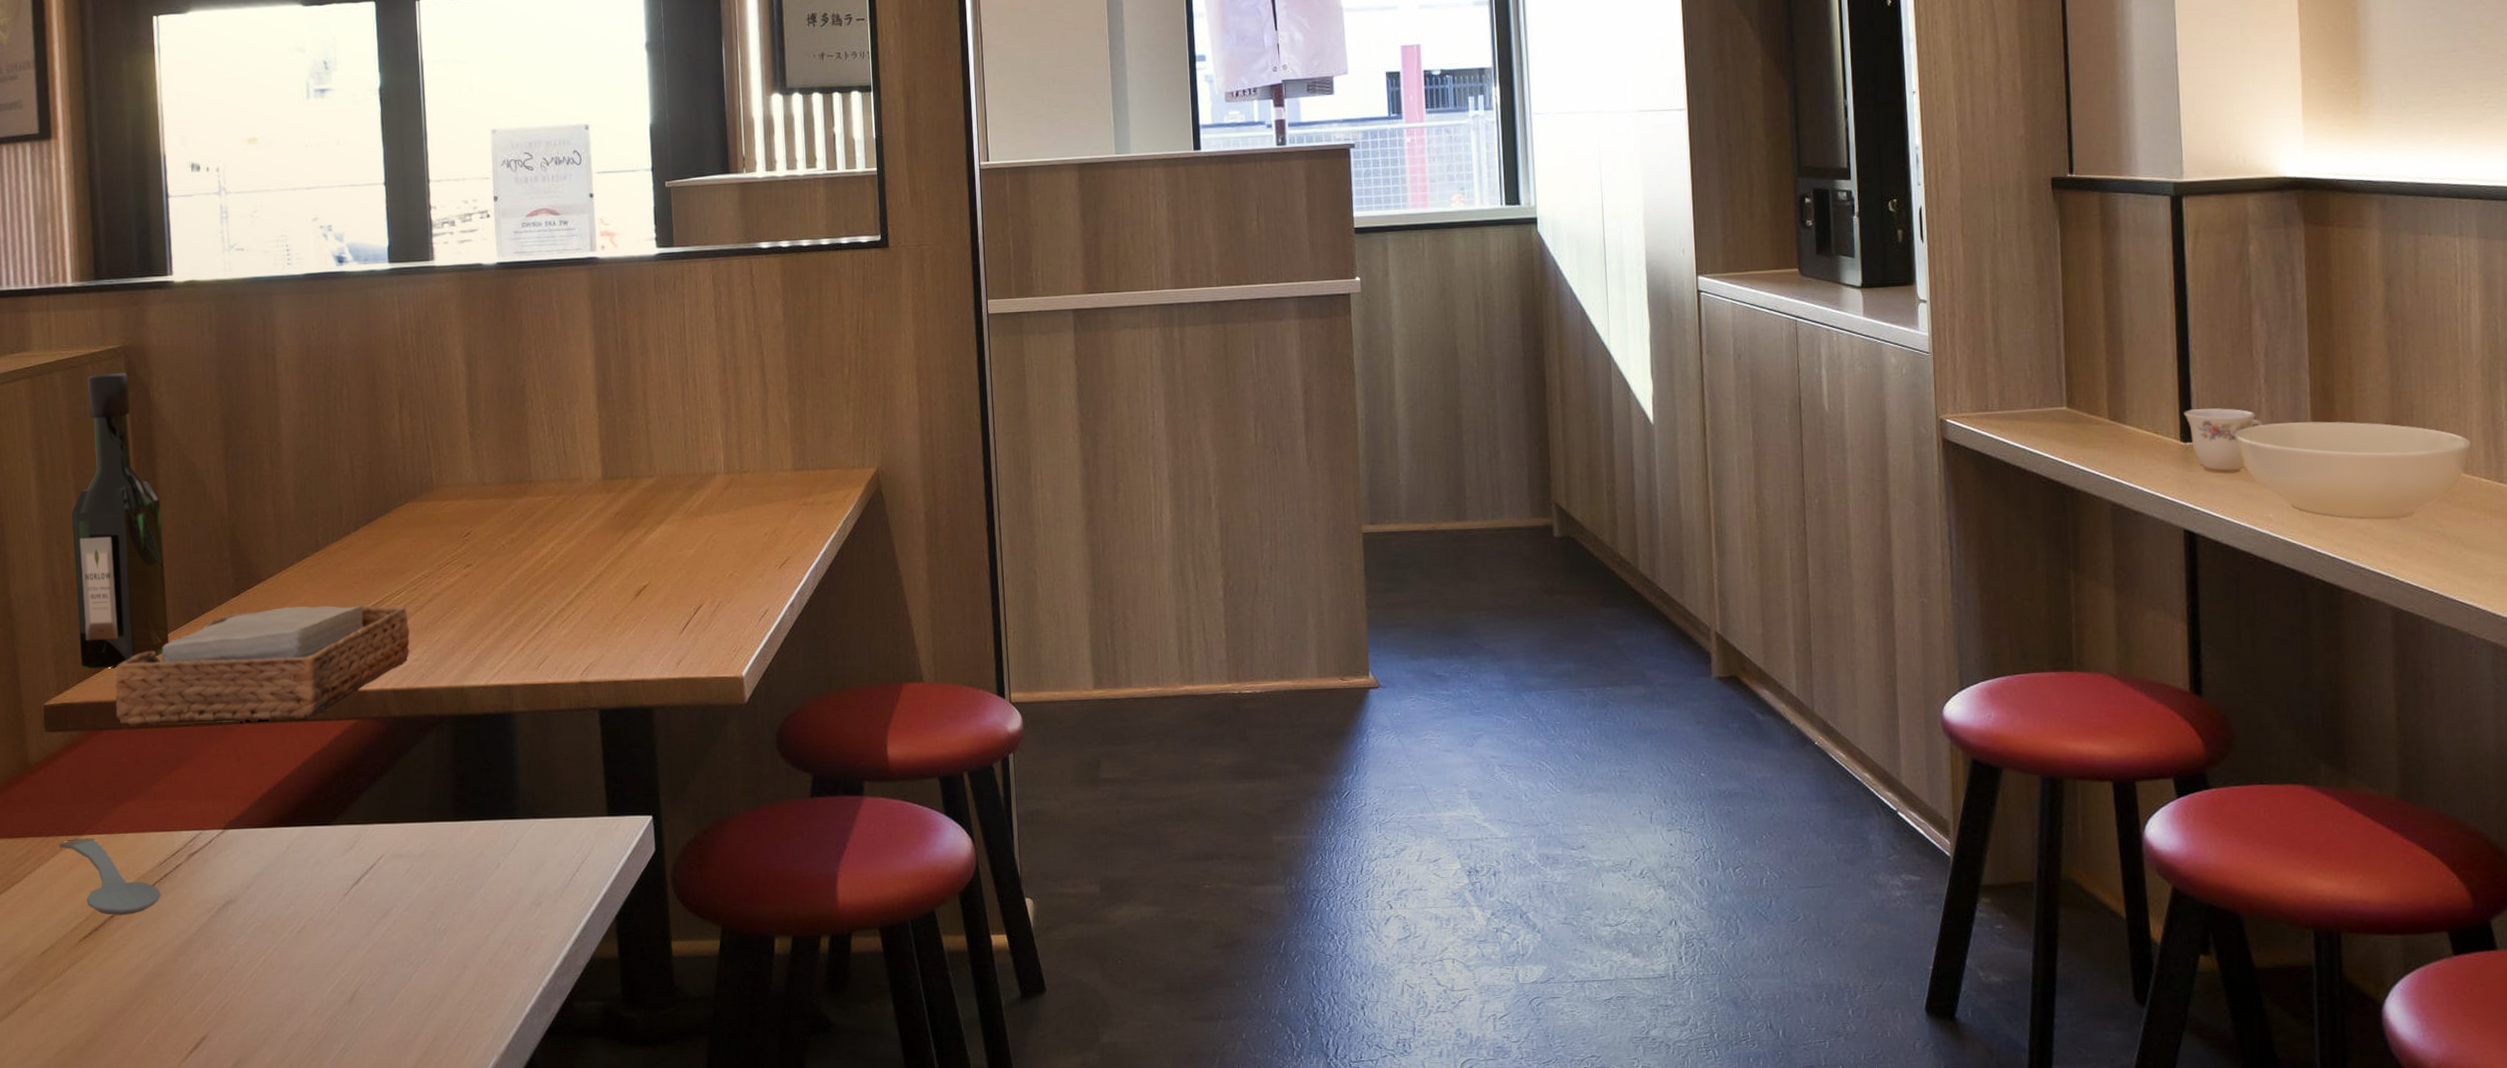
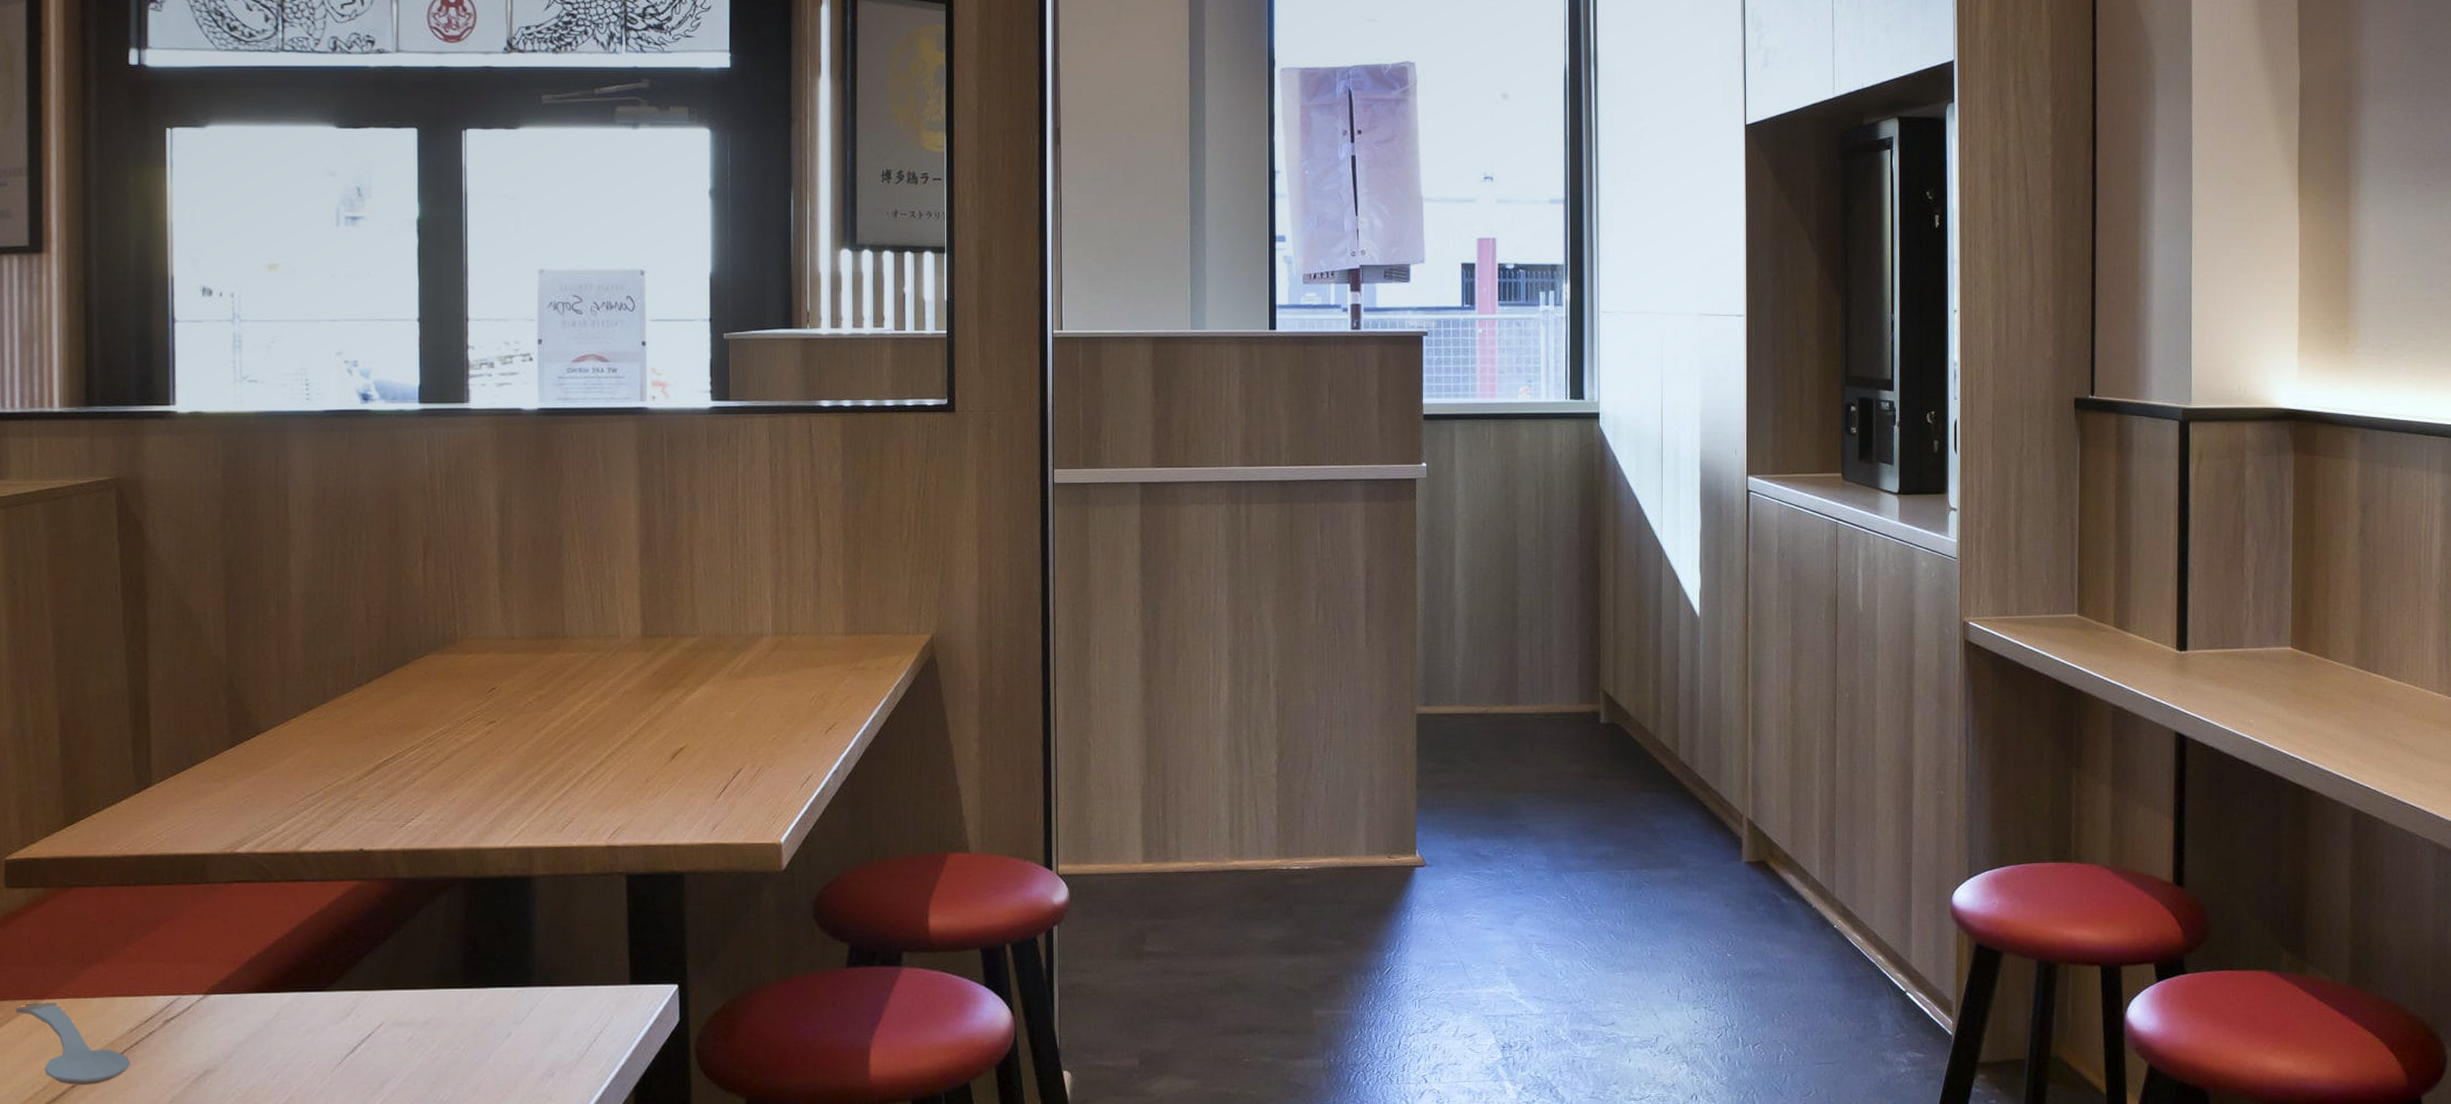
bottle: present [71,372,169,668] -> none [46,506,152,821]
napkin holder: present [115,605,410,725] -> none [87,760,424,883]
teacup: present [2183,408,2264,474] -> none [2180,620,2250,681]
bowl: present [2233,421,2472,519] -> none [2223,636,2428,727]

